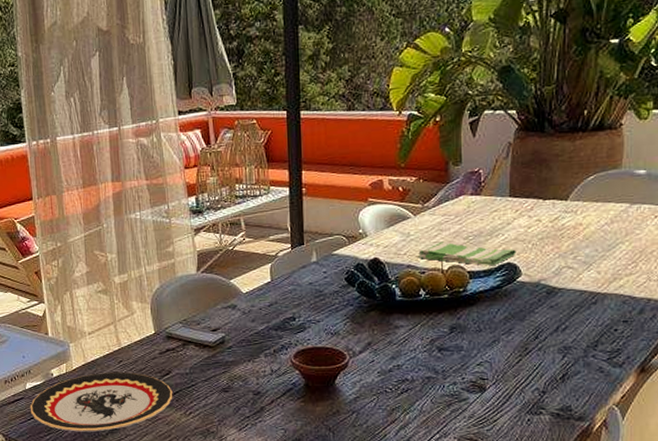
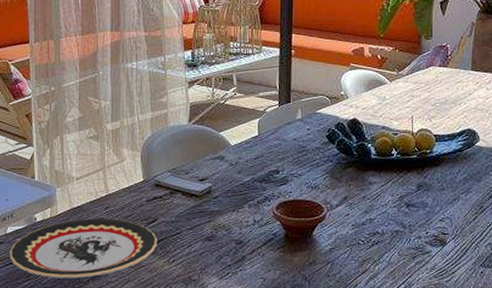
dish towel: present [418,241,516,266] -> none [392,106,476,131]

